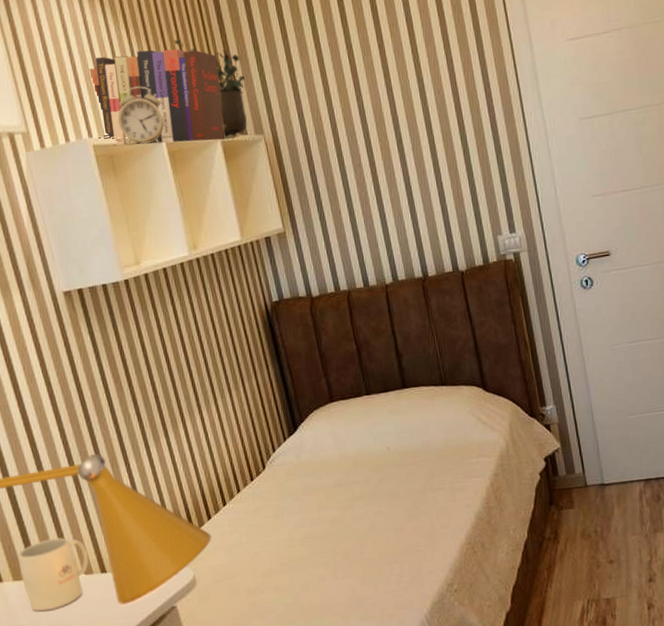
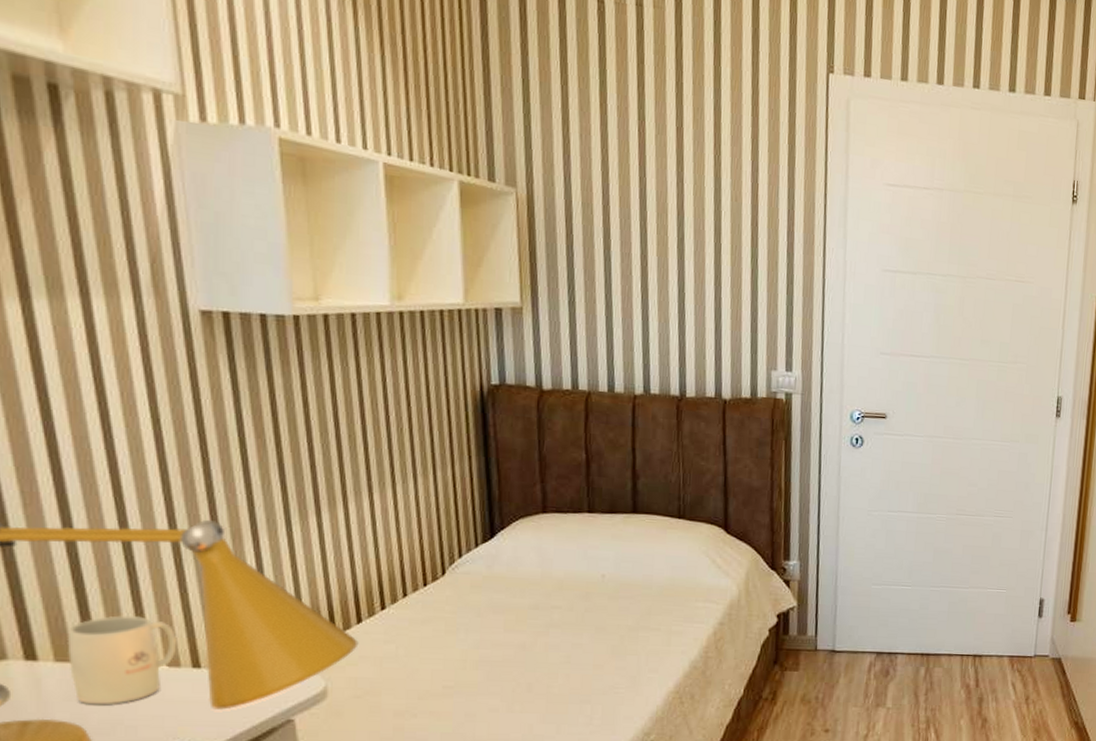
books: present [89,49,225,146] -> none [288,30,471,181]
alarm clock: present [117,86,164,145] -> none [320,82,386,161]
potted plant: present [173,39,247,140] -> none [417,41,504,183]

